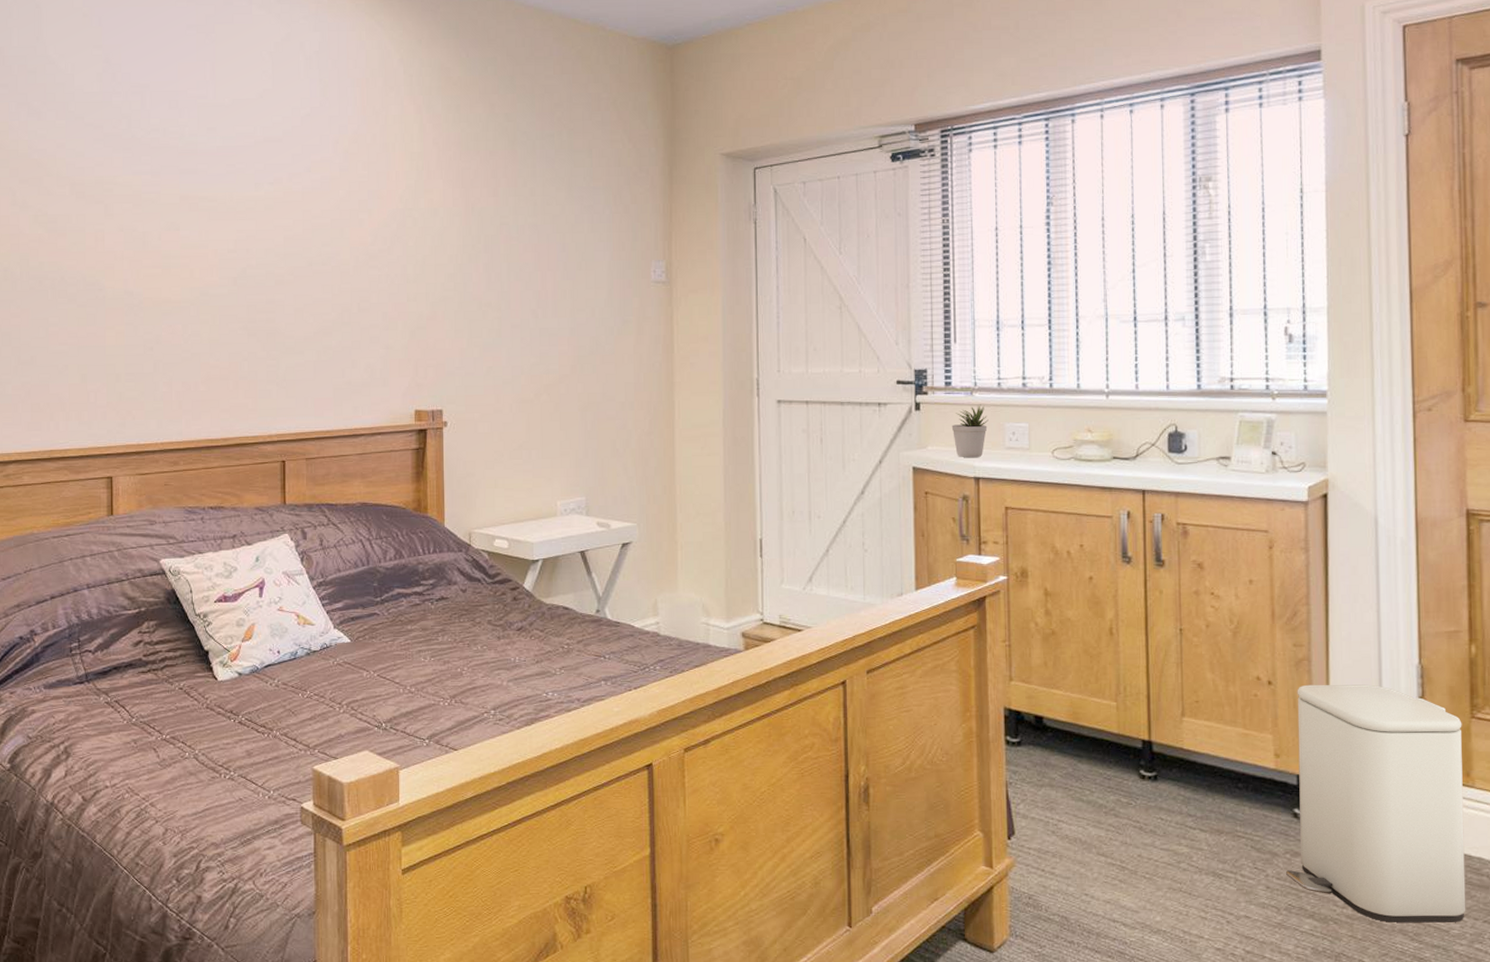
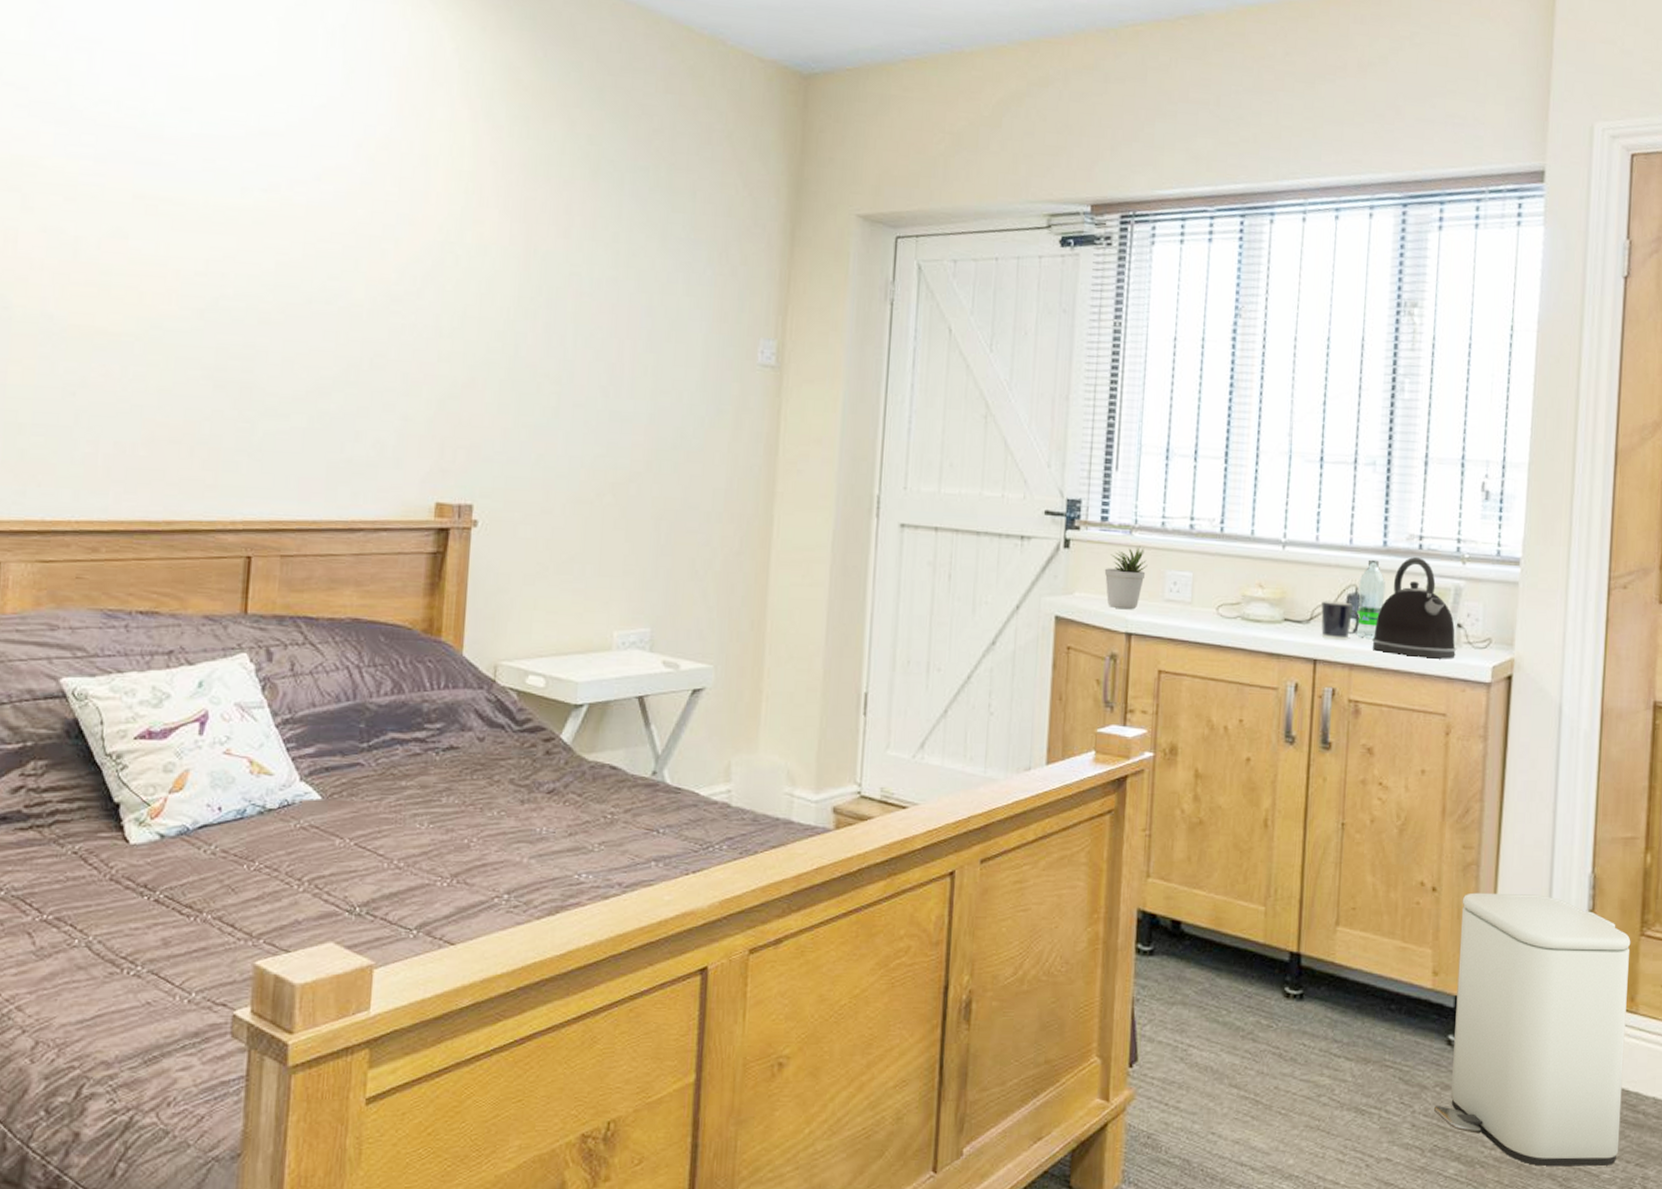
mug: none [1146,439,1181,472] -> present [1321,601,1359,640]
bottle: none [1178,401,1203,471] -> present [1356,559,1385,640]
kettle: none [1194,396,1274,484] -> present [1372,556,1457,659]

